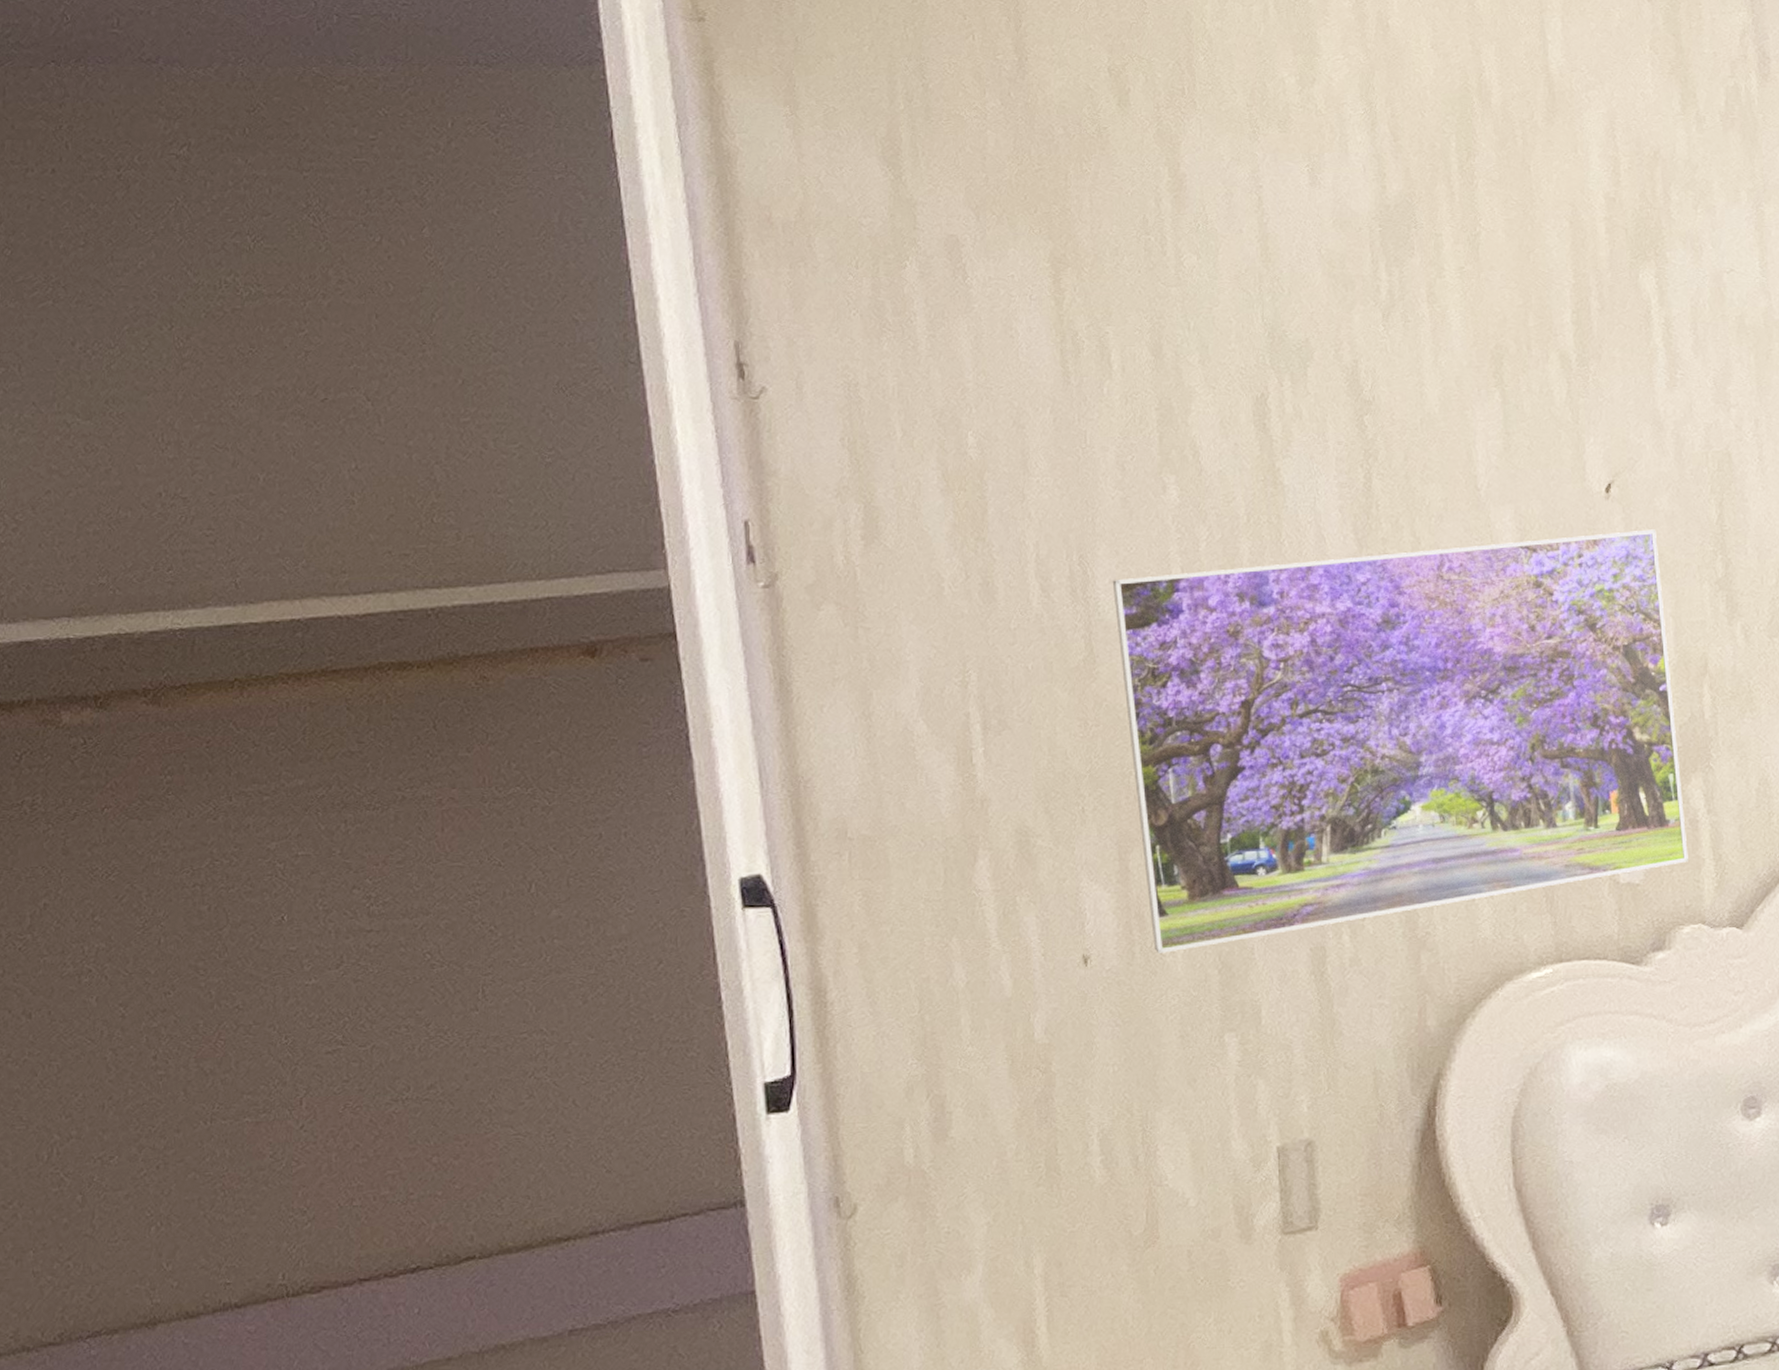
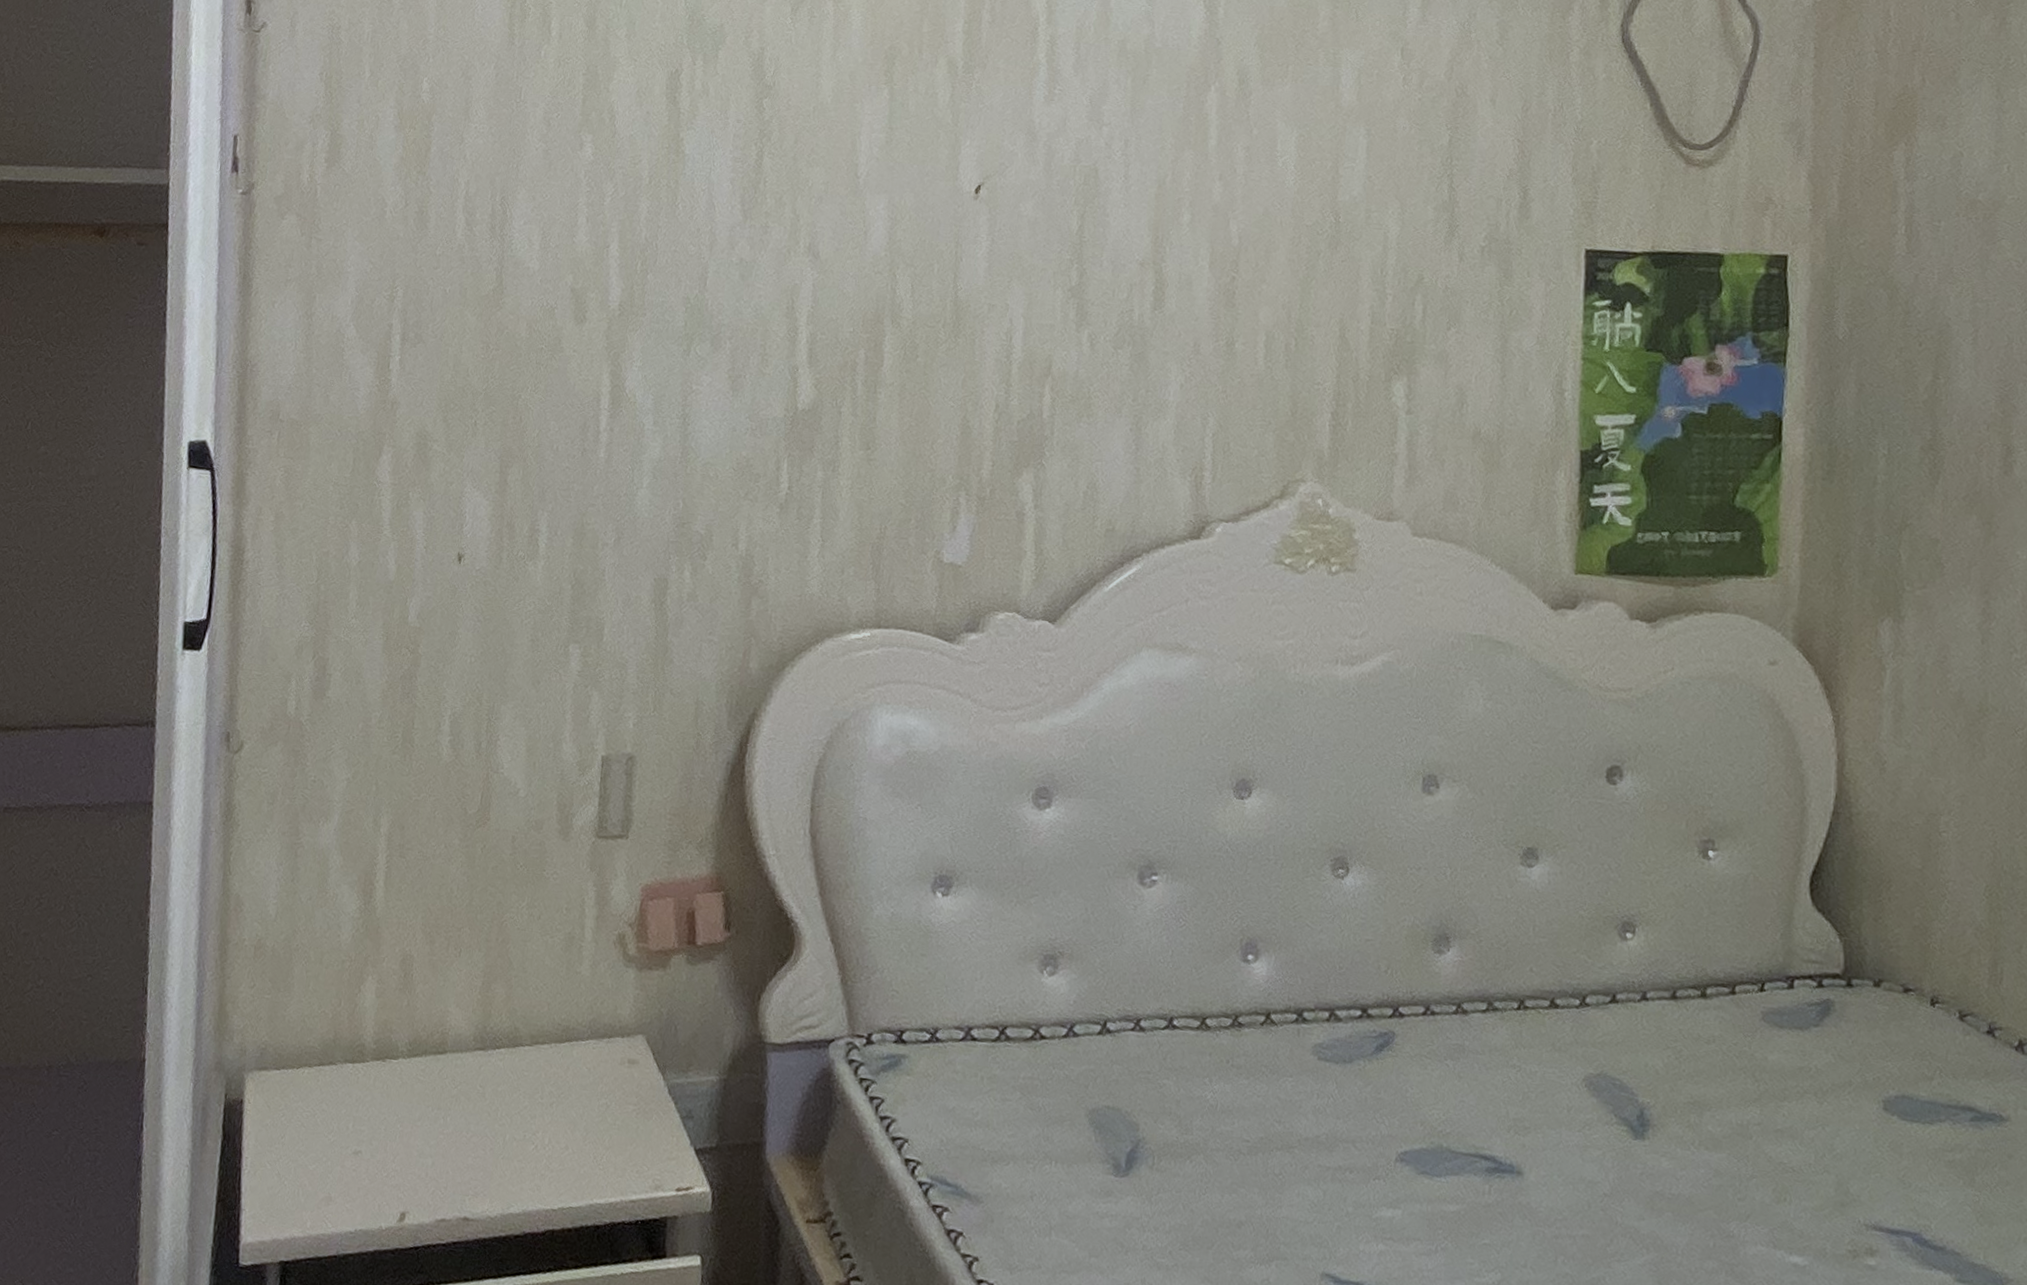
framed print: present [1112,529,1688,953] -> none [519,222,1018,563]

